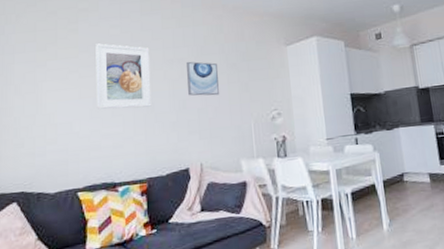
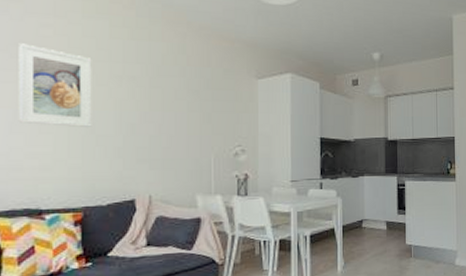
wall art: present [187,61,219,96] -> none [139,80,176,124]

